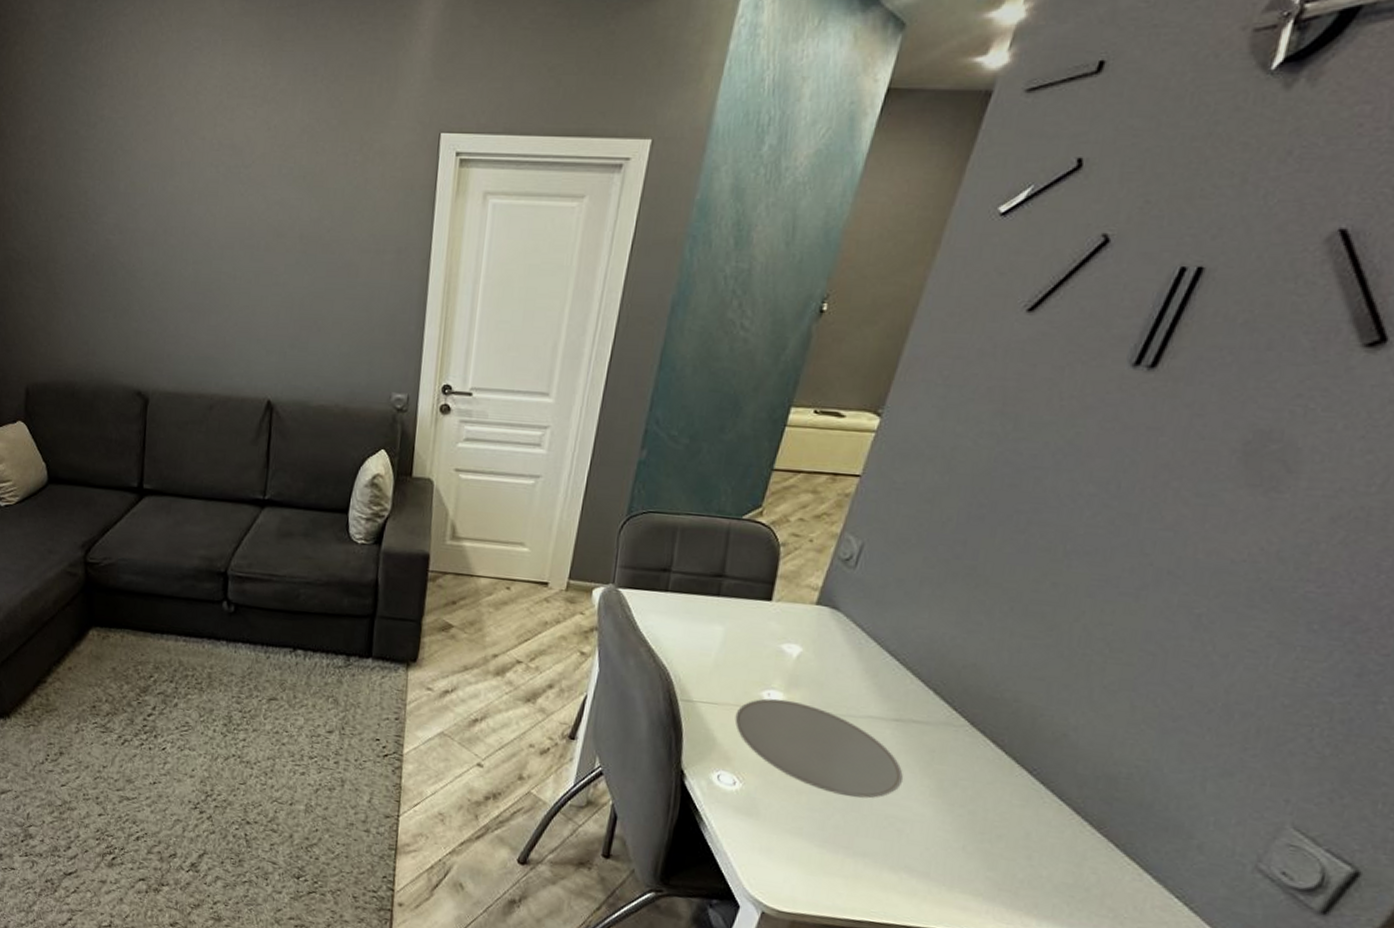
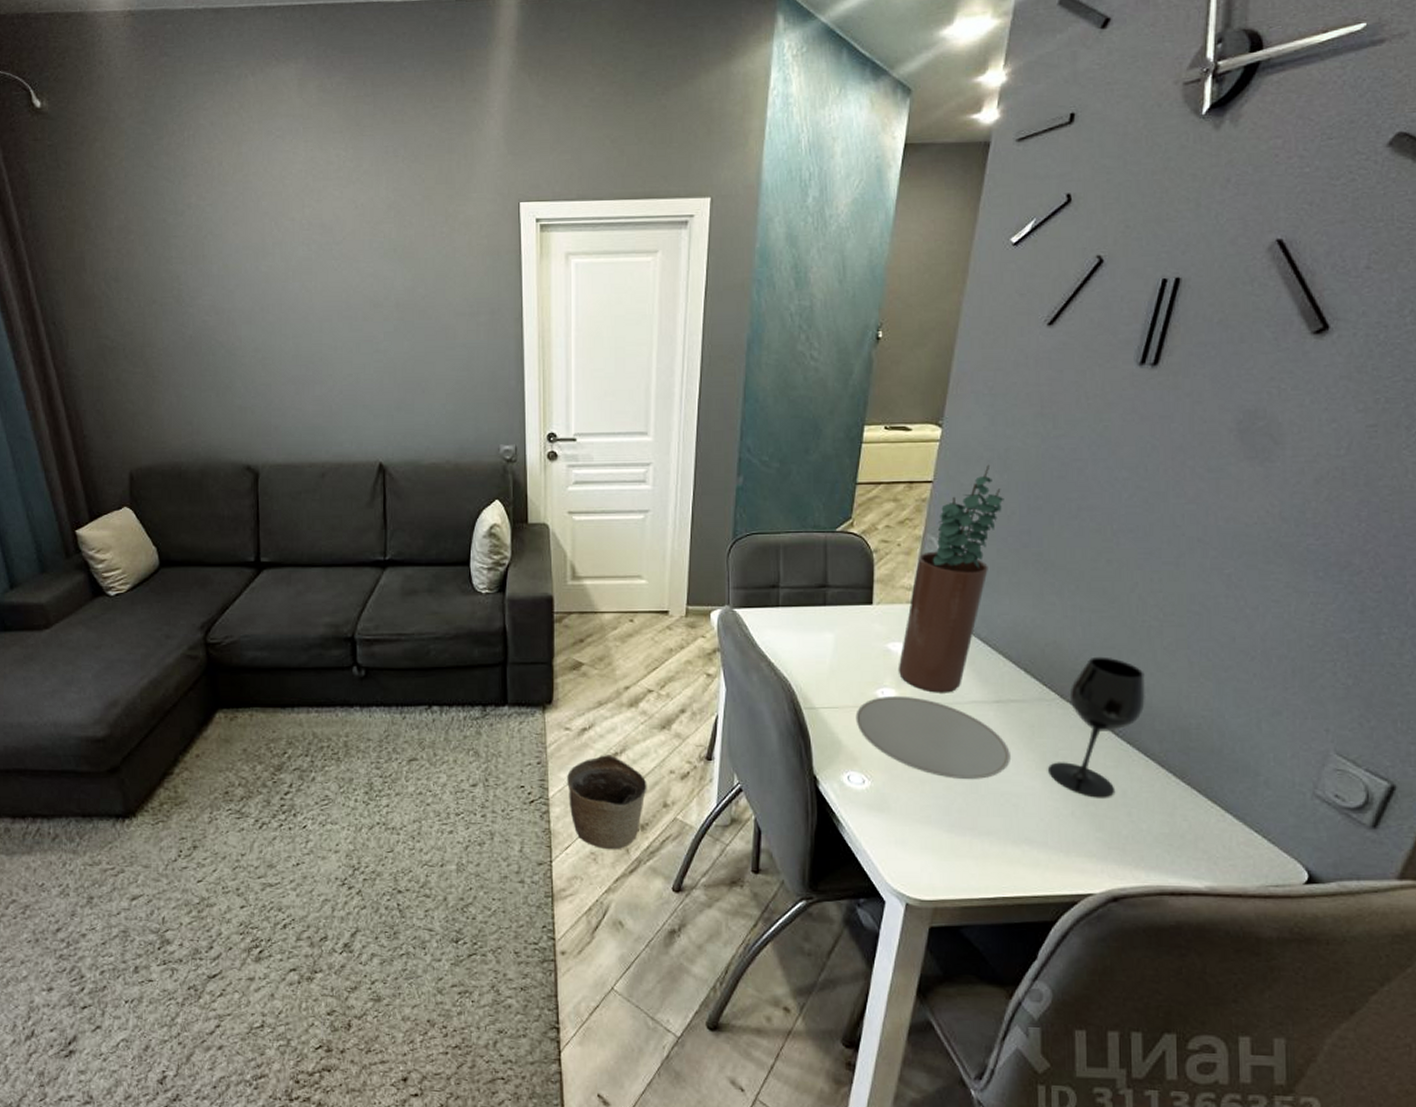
basket: none [422,719,505,815] -> present [567,755,647,850]
vase: none [789,462,942,704] -> present [898,464,1004,693]
wineglass: none [943,686,1075,837] -> present [1048,656,1147,798]

